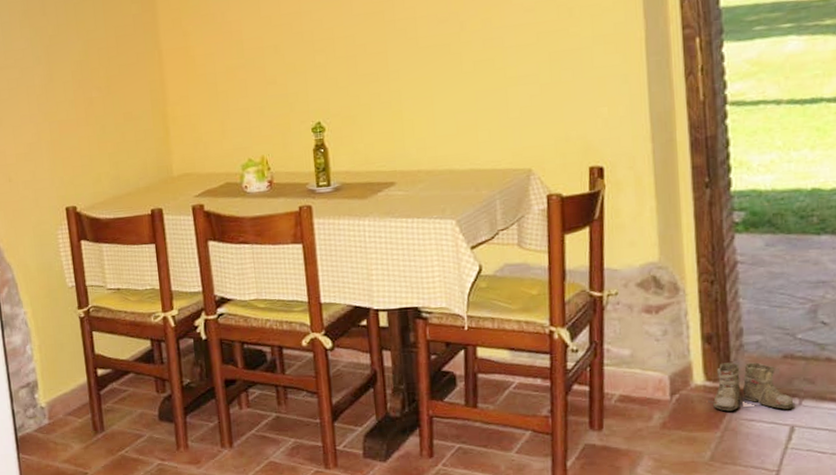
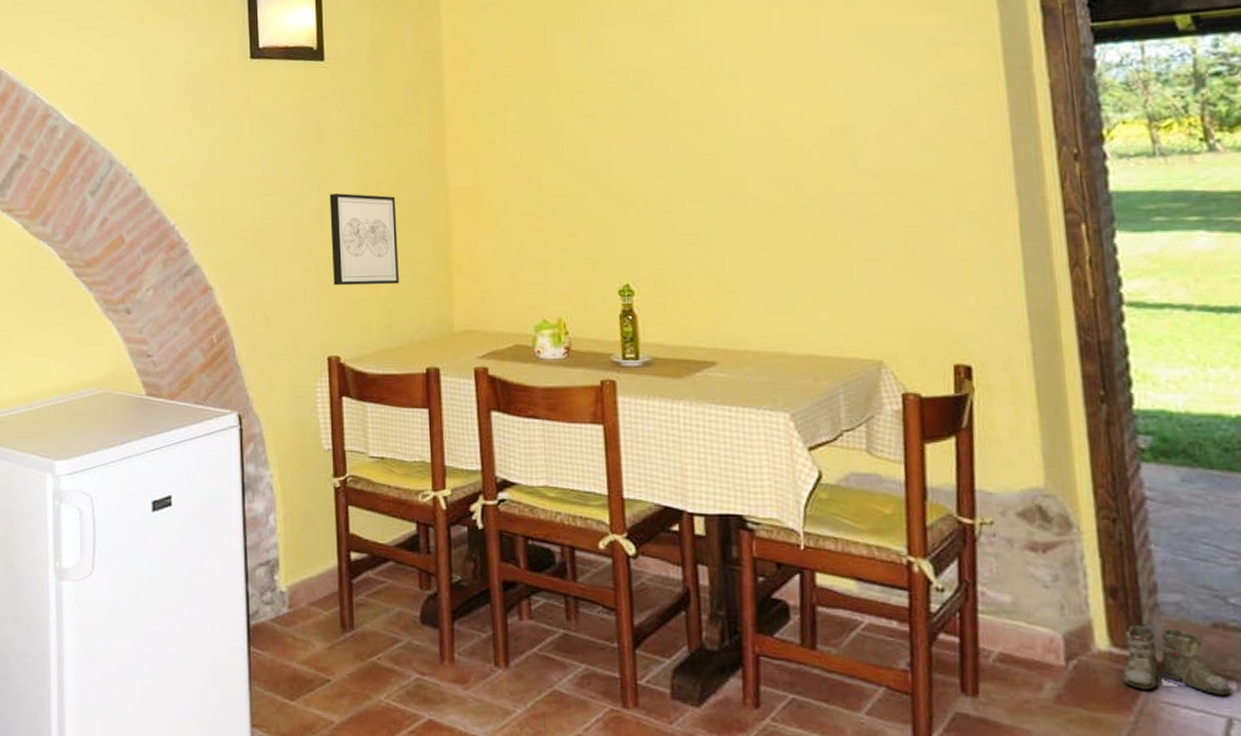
wall art: none [56,60,123,145] -> present [329,193,399,286]

